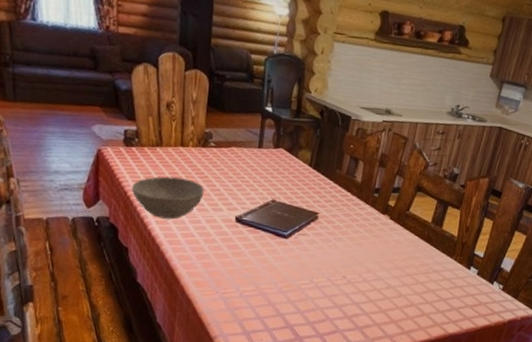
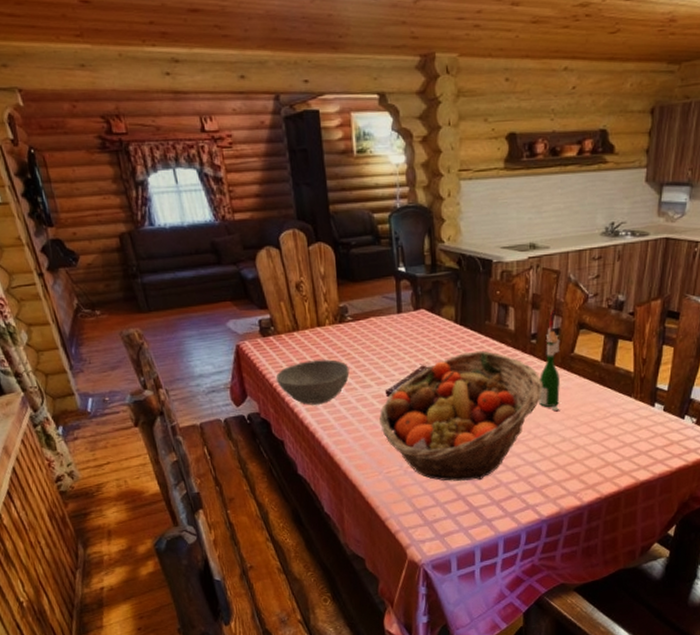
fruit basket: none [225,194,378,312] -> present [379,350,543,481]
wine bottle: none [372,170,401,260] -> present [539,309,560,411]

